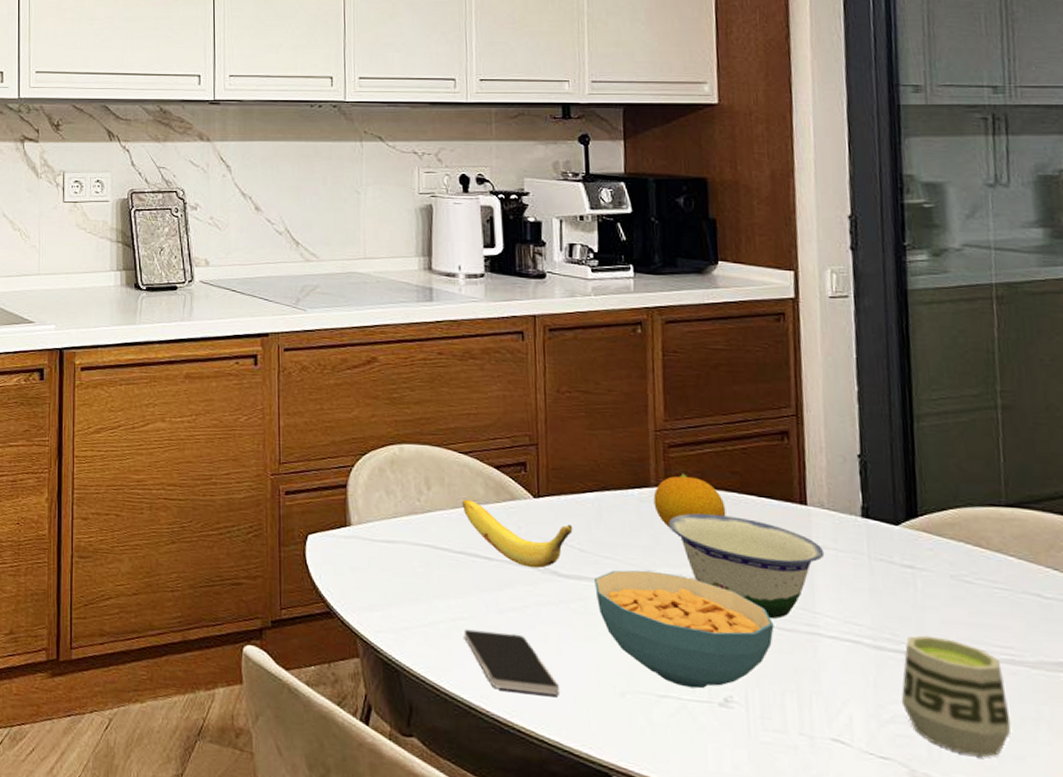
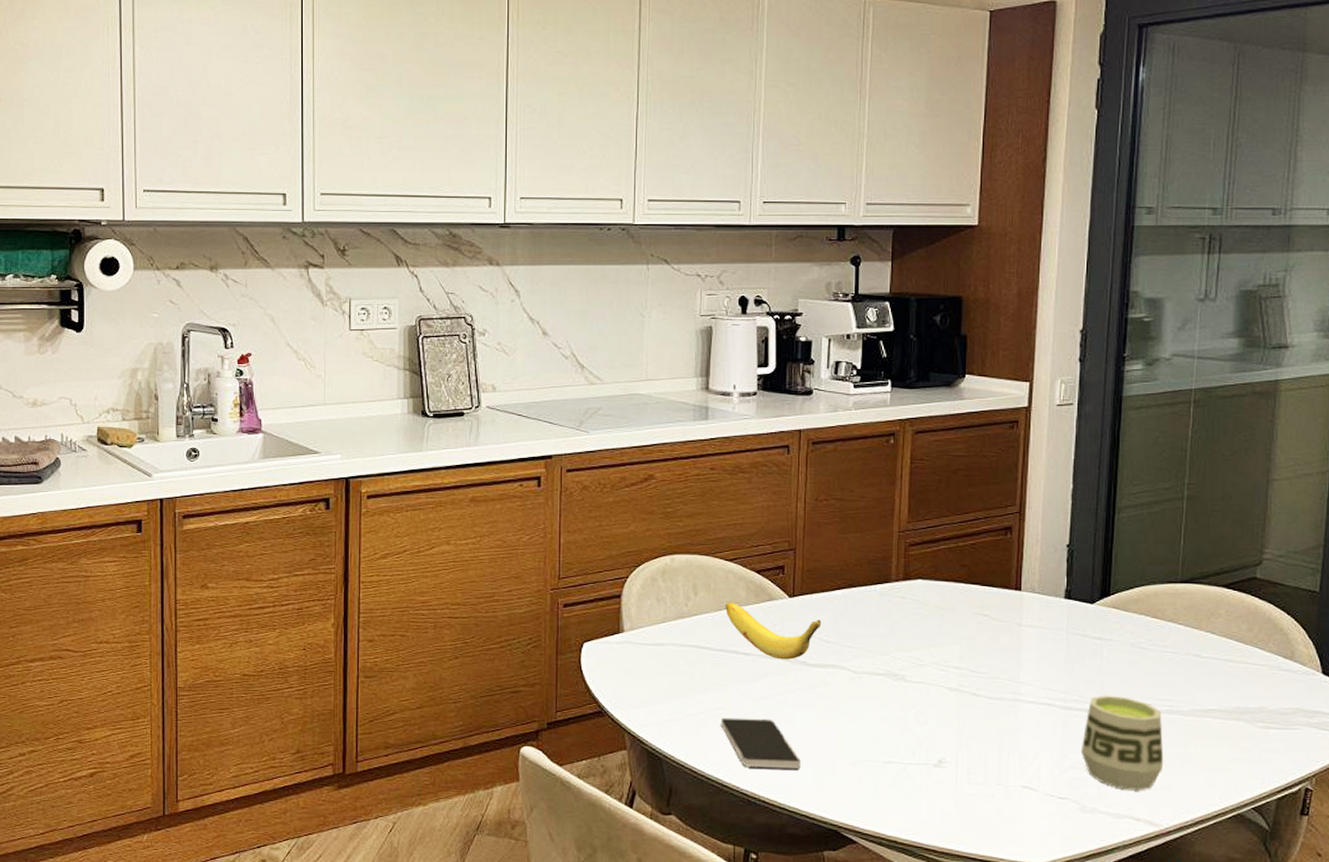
cereal bowl: present [594,570,774,689] -> none [837,656,985,754]
fruit: present [653,473,726,528] -> none [893,568,953,617]
bowl: present [668,513,825,619] -> none [903,603,1032,690]

